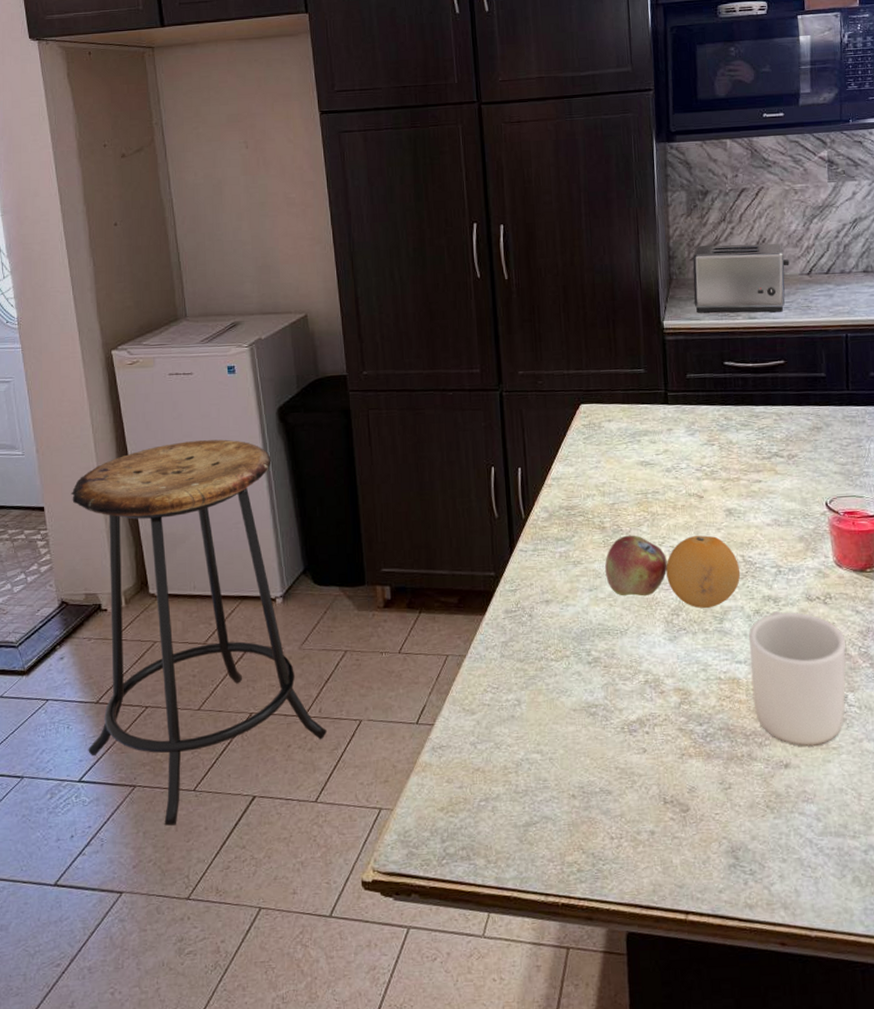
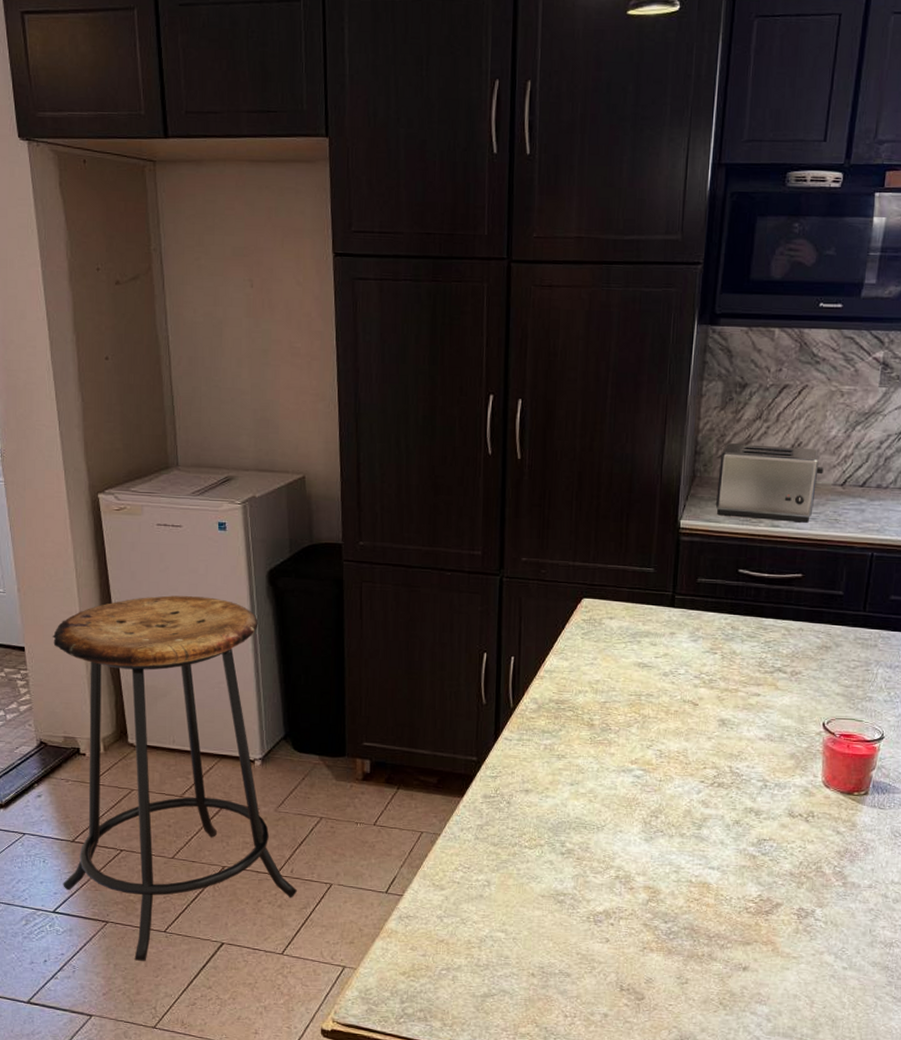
fruit: present [605,535,668,597] -> none [589,734,653,796]
fruit: present [666,535,741,608] -> none [650,741,726,813]
mug: present [748,611,846,746] -> none [721,823,822,953]

